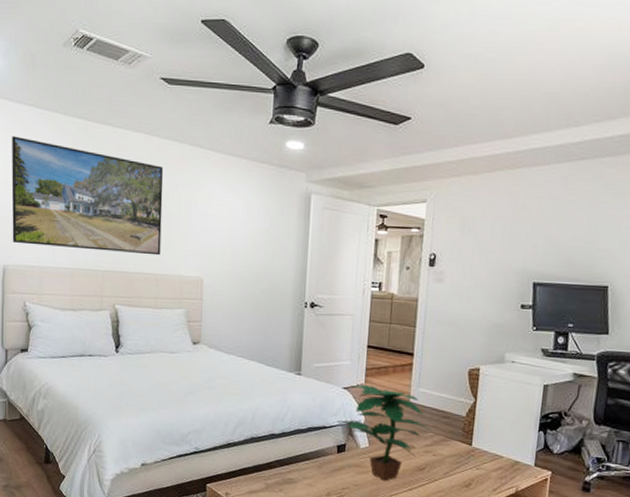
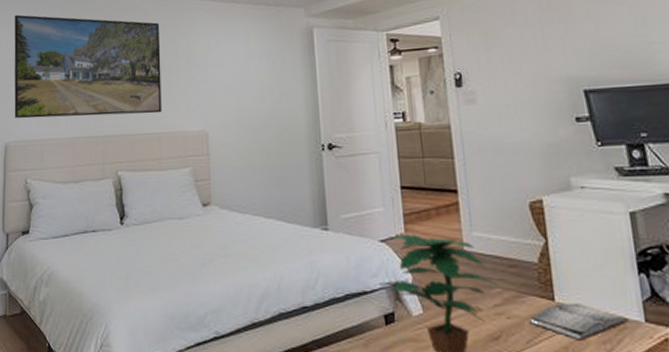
hardback book: none [448,447,523,476] -> present [528,302,629,341]

